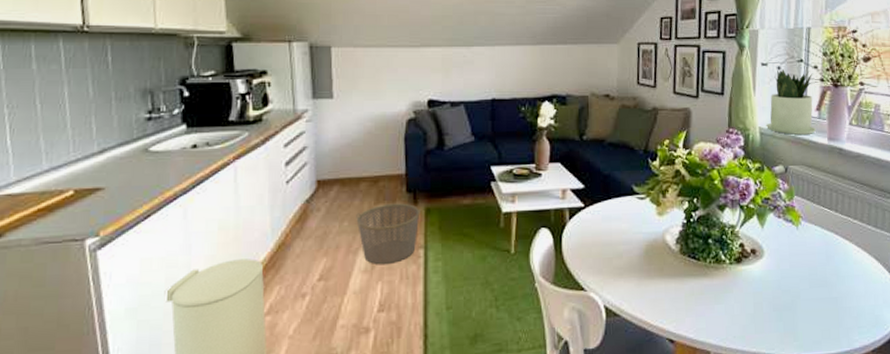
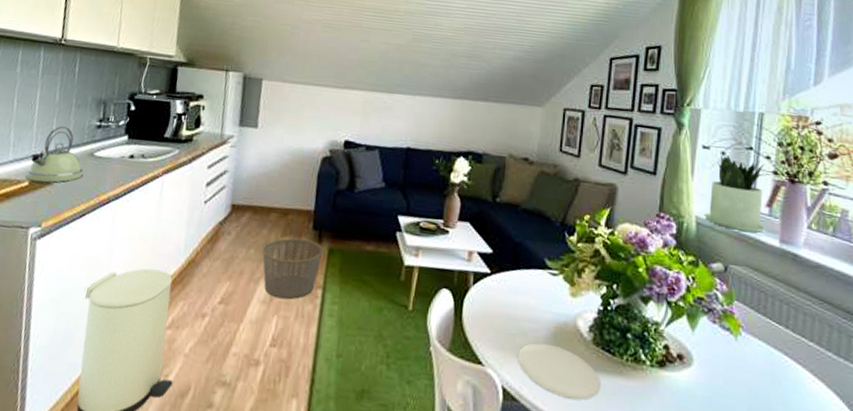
kettle: none [69,124,140,189] -> present [25,126,84,183]
plate: none [616,261,689,306] -> present [517,342,601,401]

